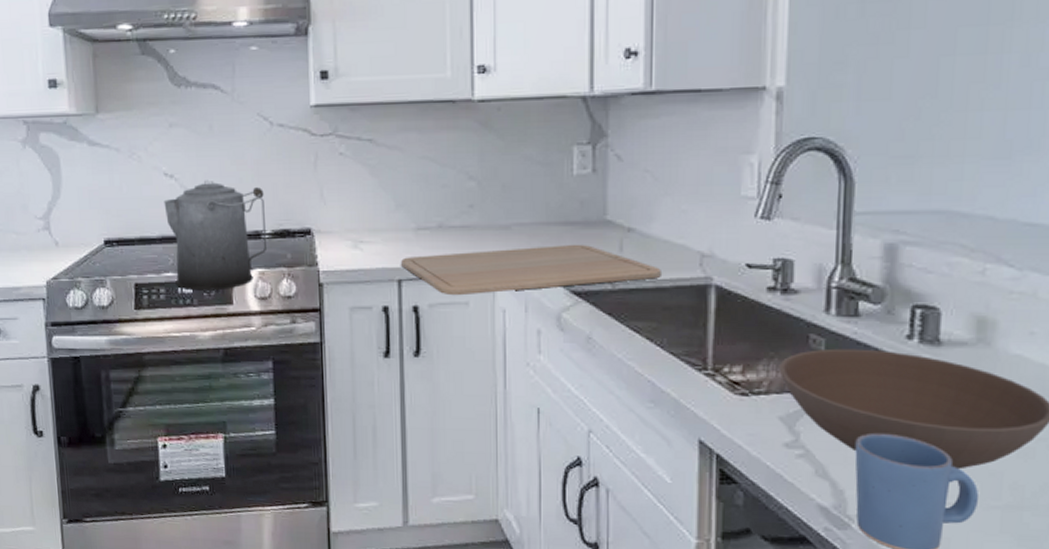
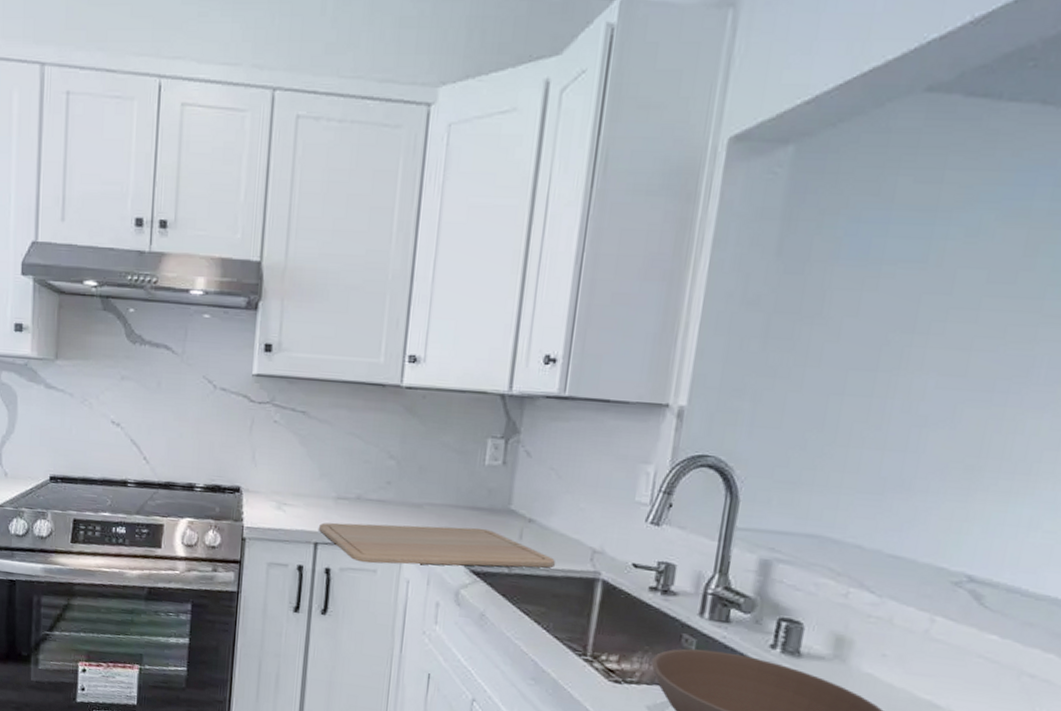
cooking pot: present [163,180,266,291] -> none [108,431,201,534]

